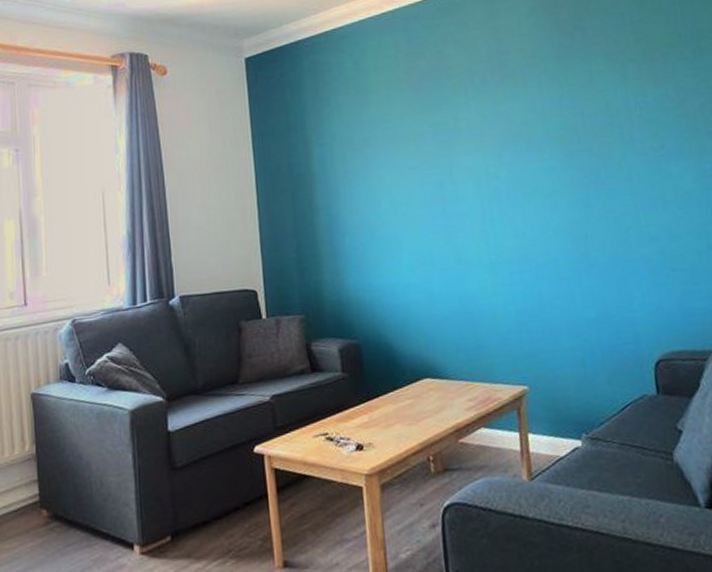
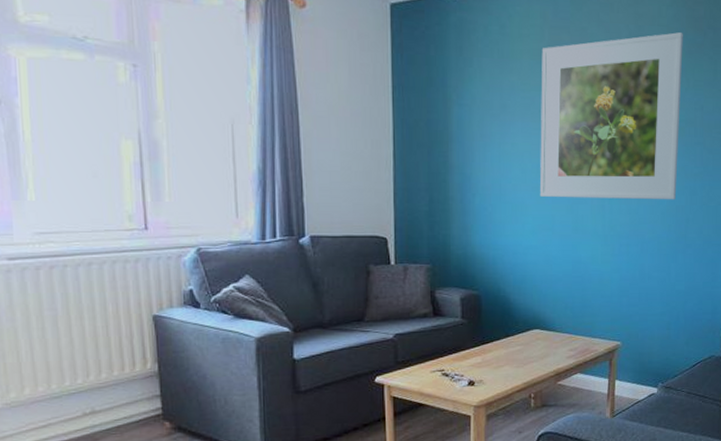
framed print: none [398,39,568,229] -> present [539,32,683,200]

